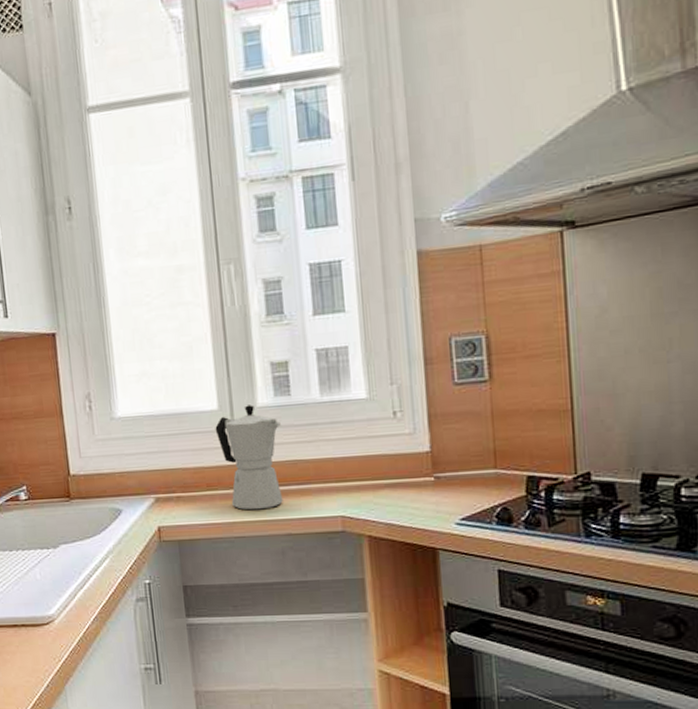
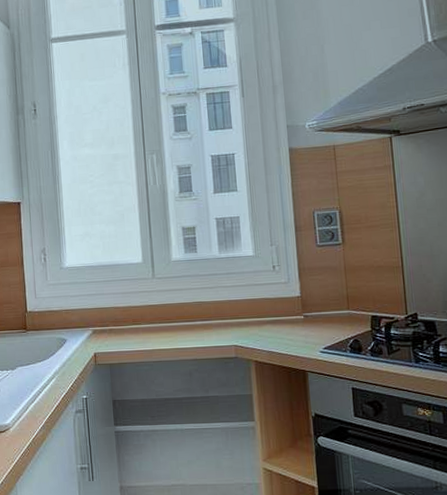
moka pot: present [215,405,283,511] -> none [140,259,191,341]

